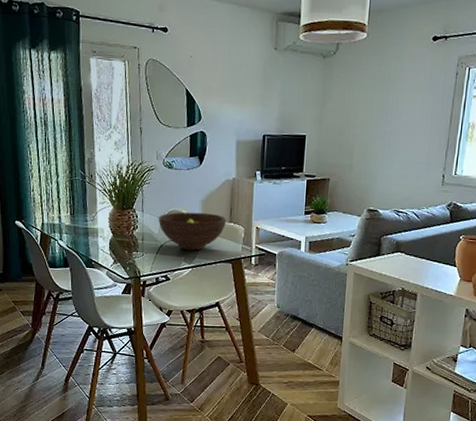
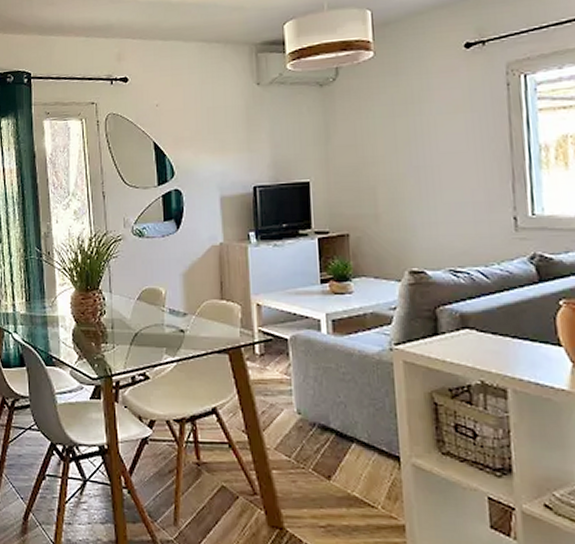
fruit bowl: present [159,212,227,251] -> none [131,289,217,339]

